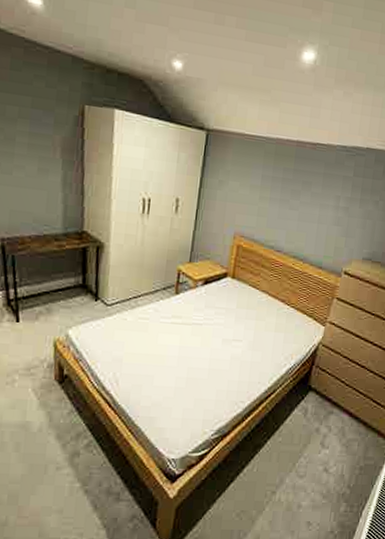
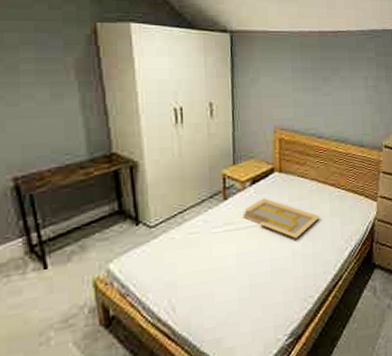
serving tray: none [190,300,265,345] -> present [243,198,320,239]

